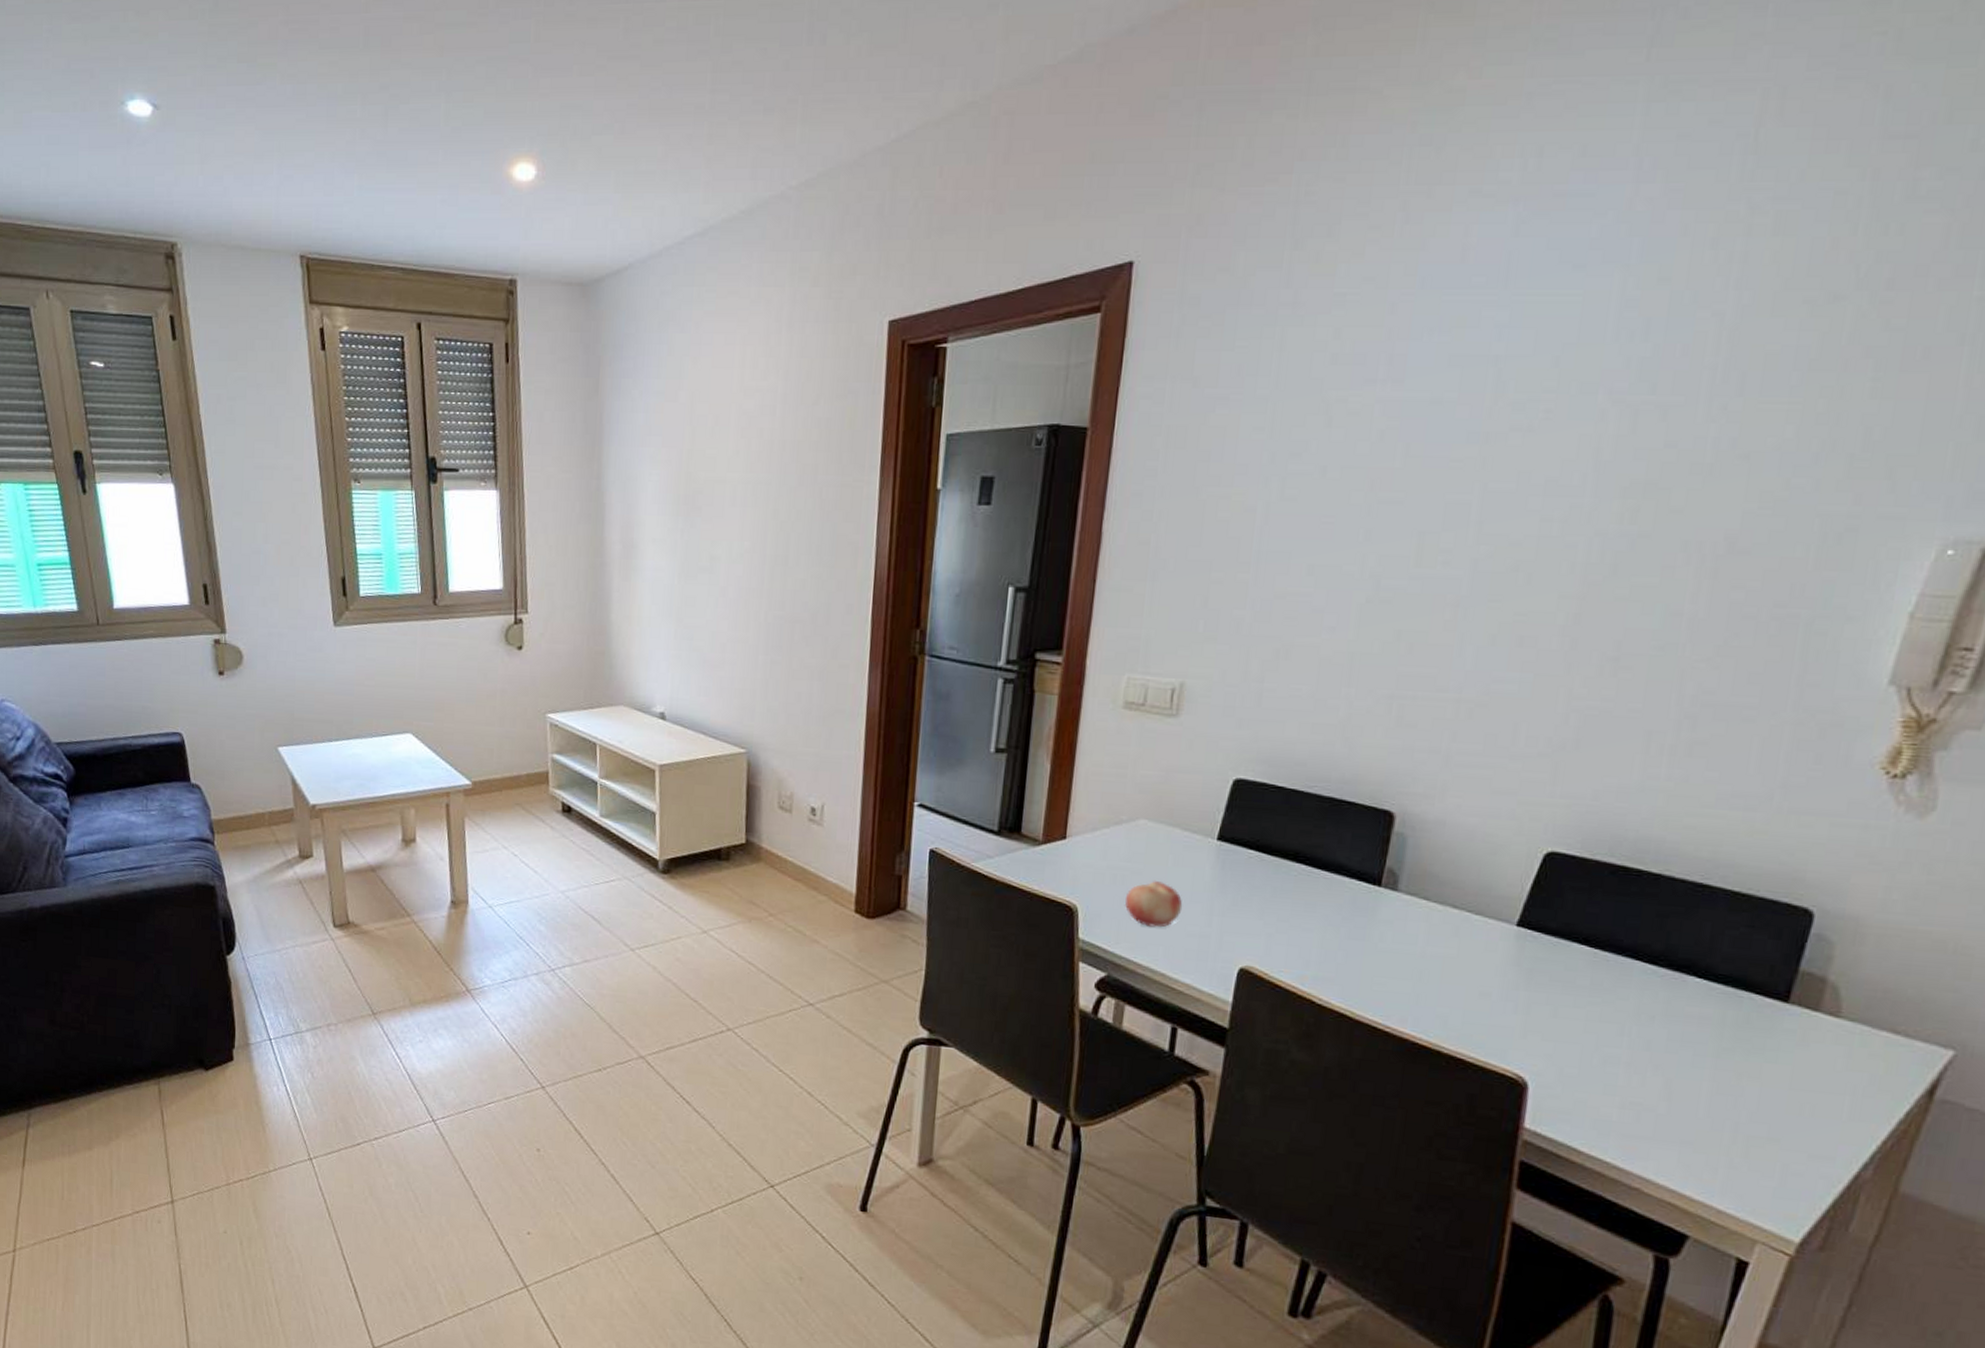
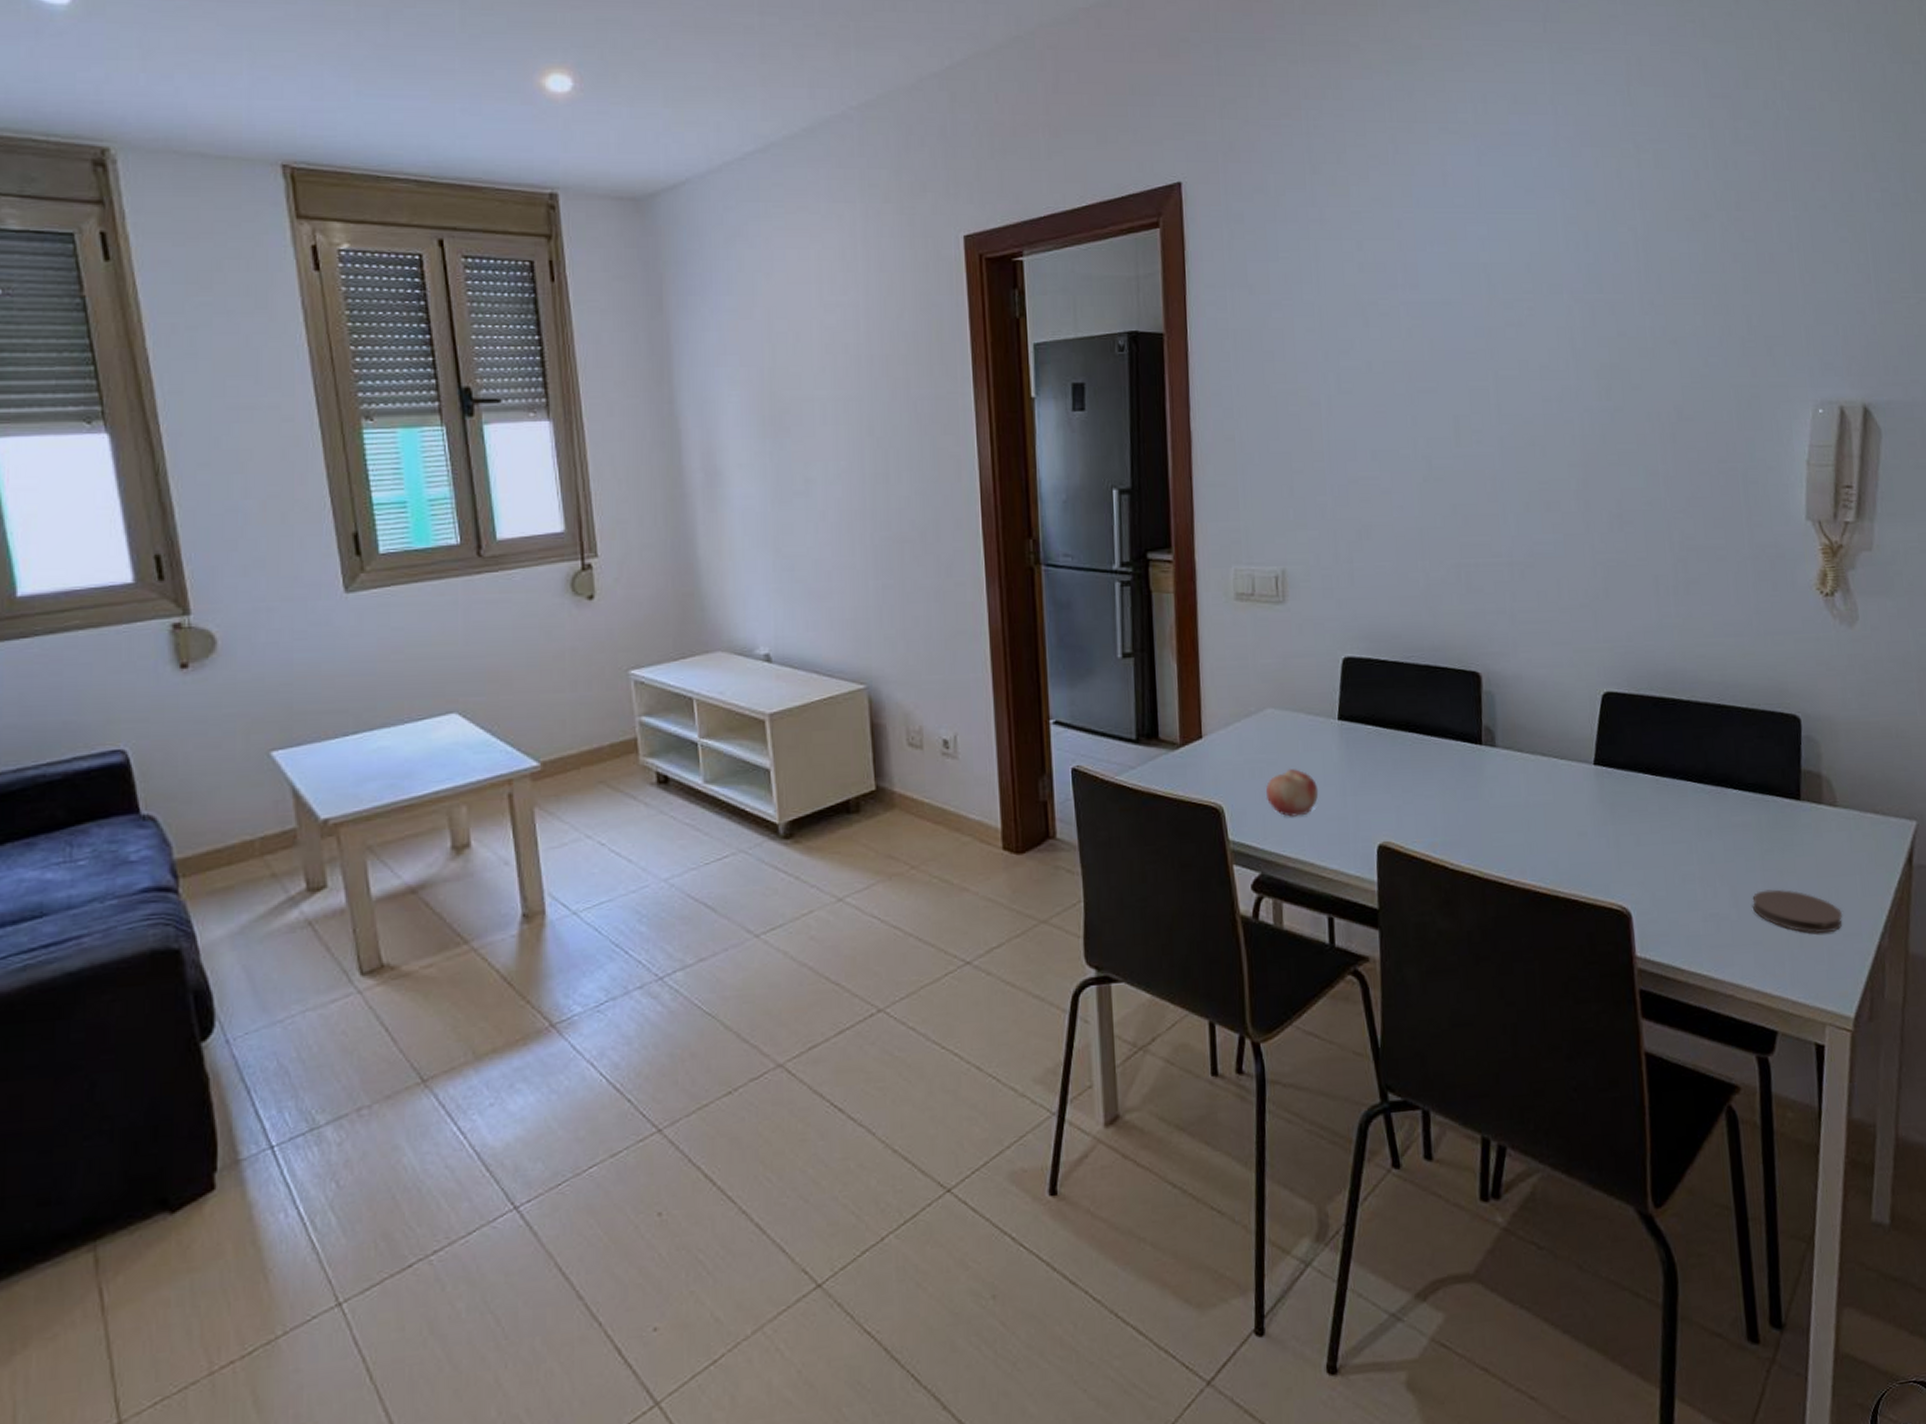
coaster: none [1690,1090,1815,1151] -> present [1752,889,1843,934]

